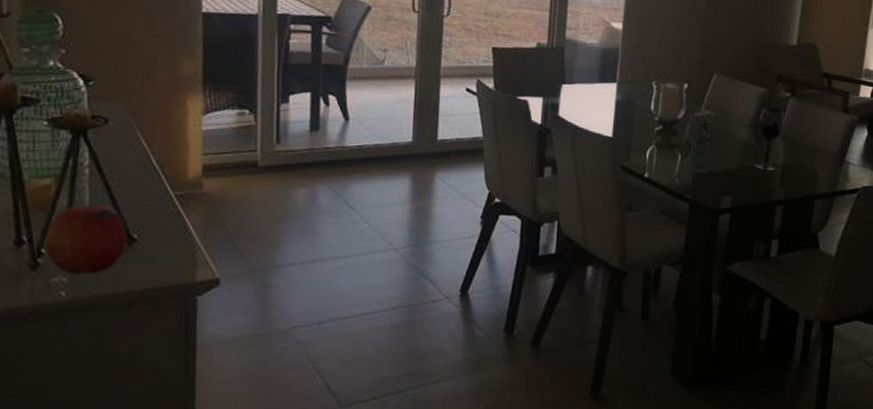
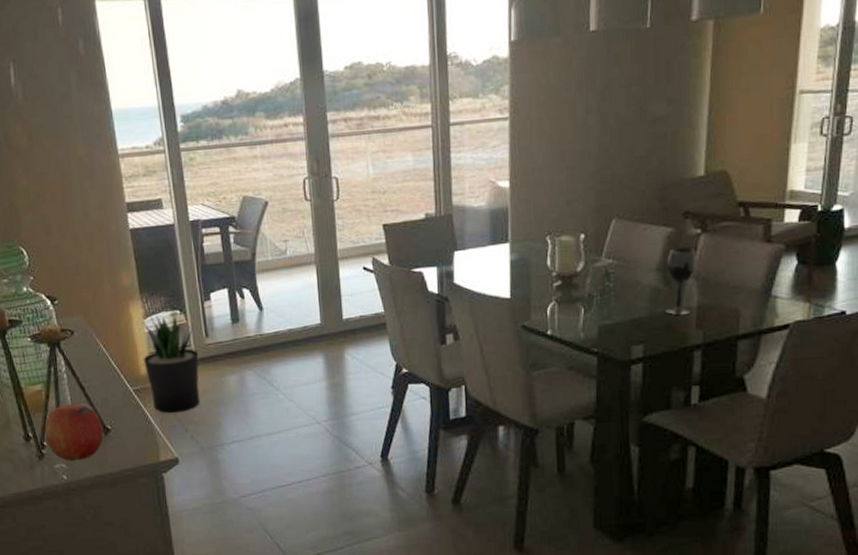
planter: none [194,107,265,226] -> present [142,311,200,414]

